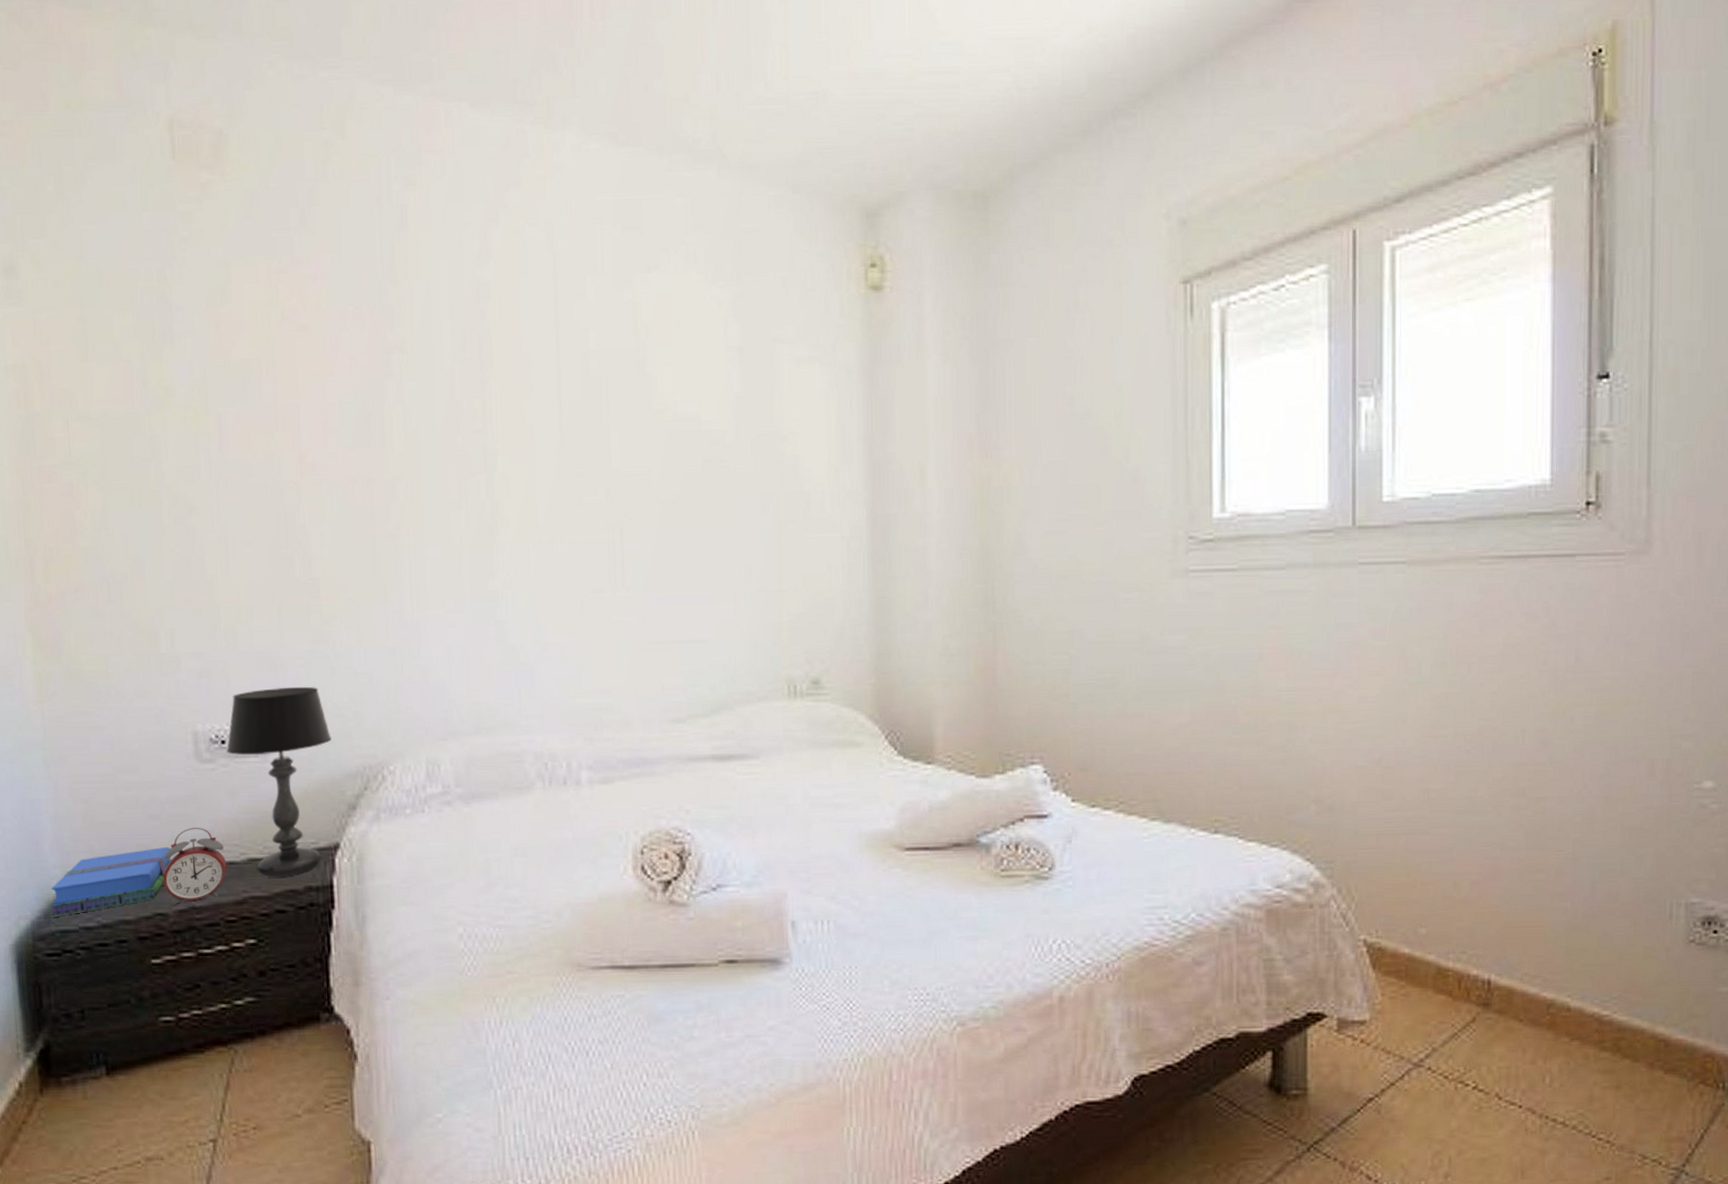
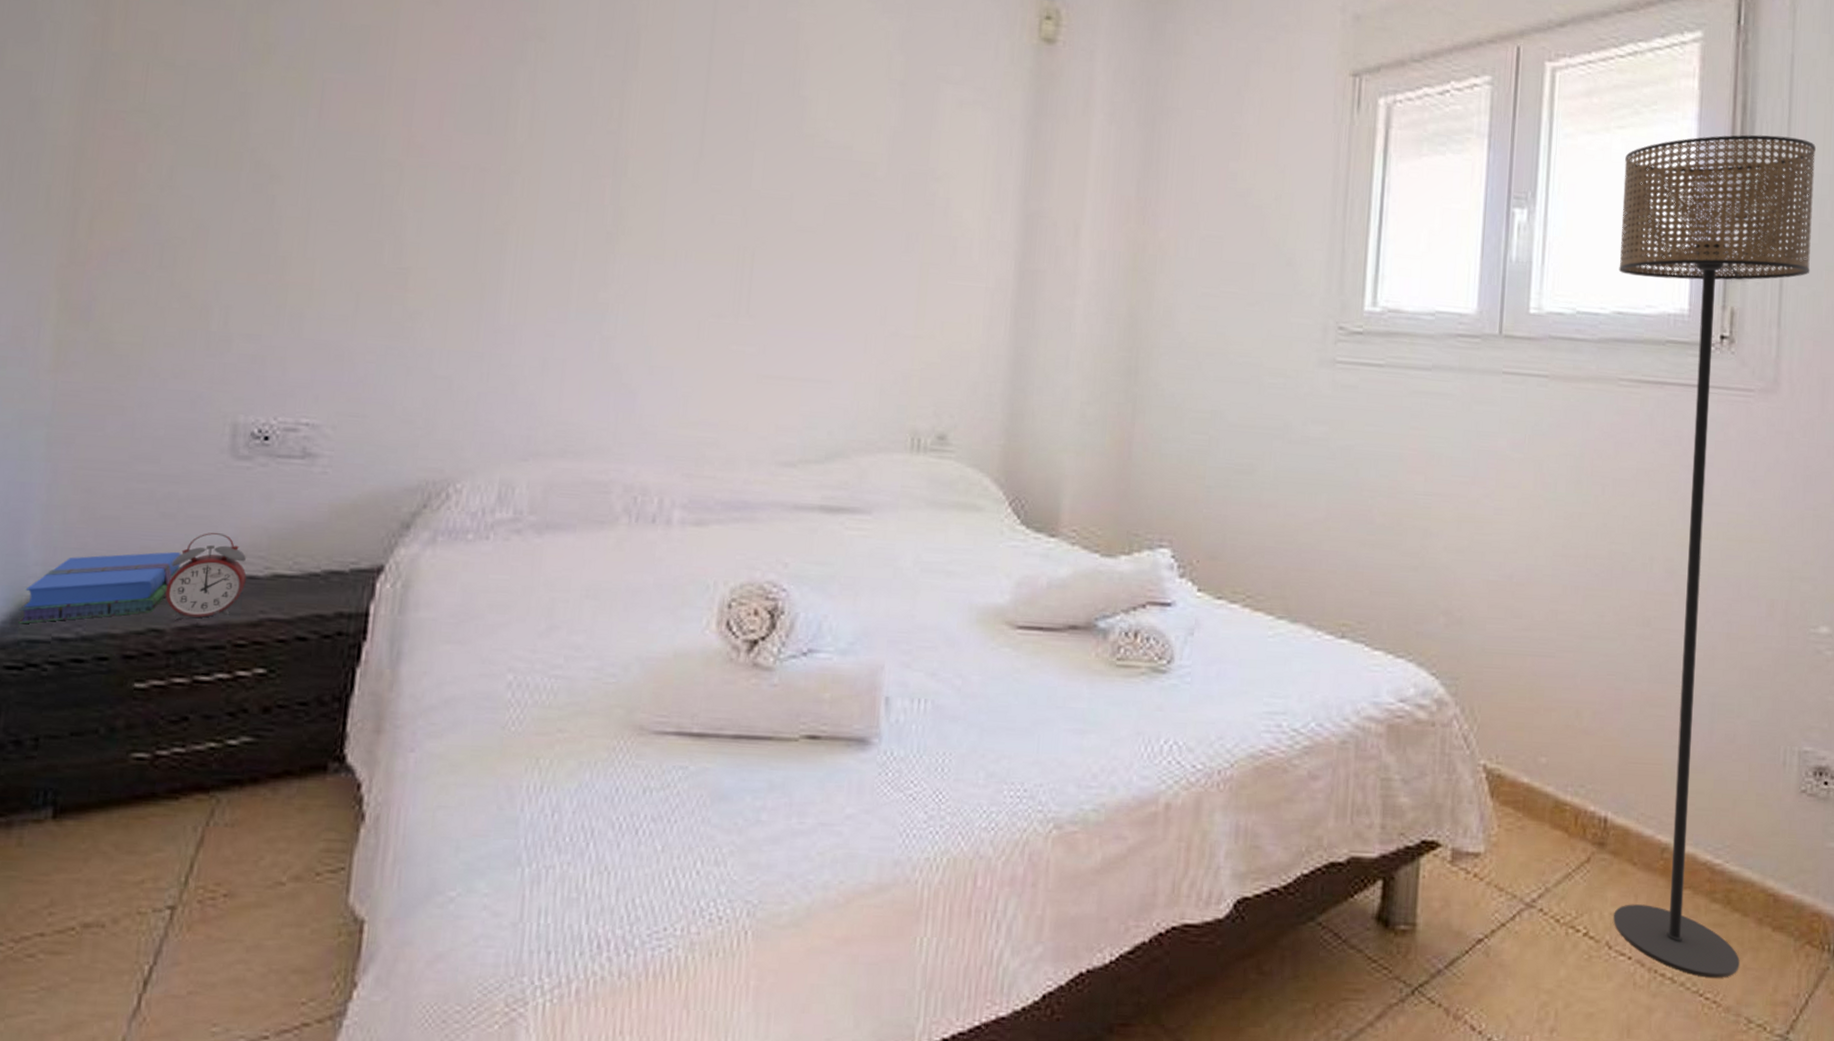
table lamp: present [226,686,331,878] -> none [268,383,395,599]
floor lamp: none [1474,286,1682,1120] -> present [1613,135,1816,978]

